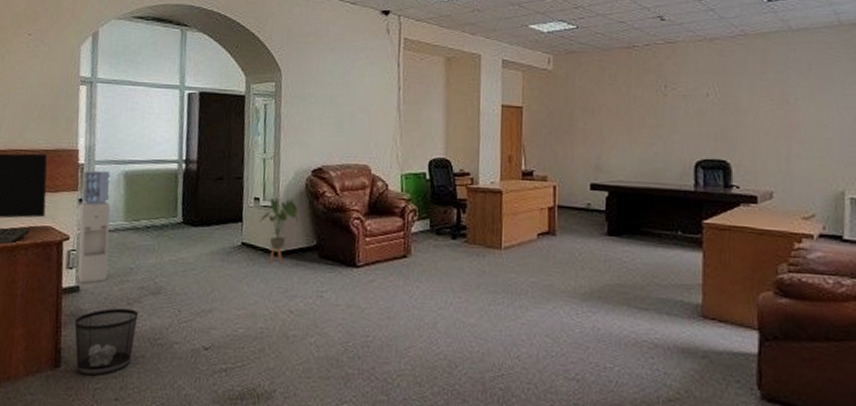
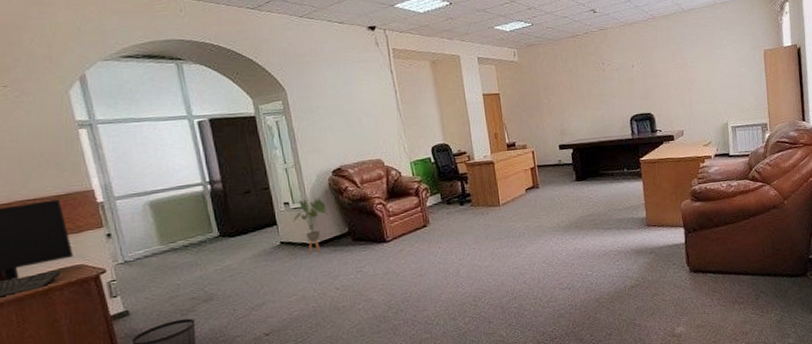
water cooler: present [77,170,111,285] -> none [104,204,157,309]

